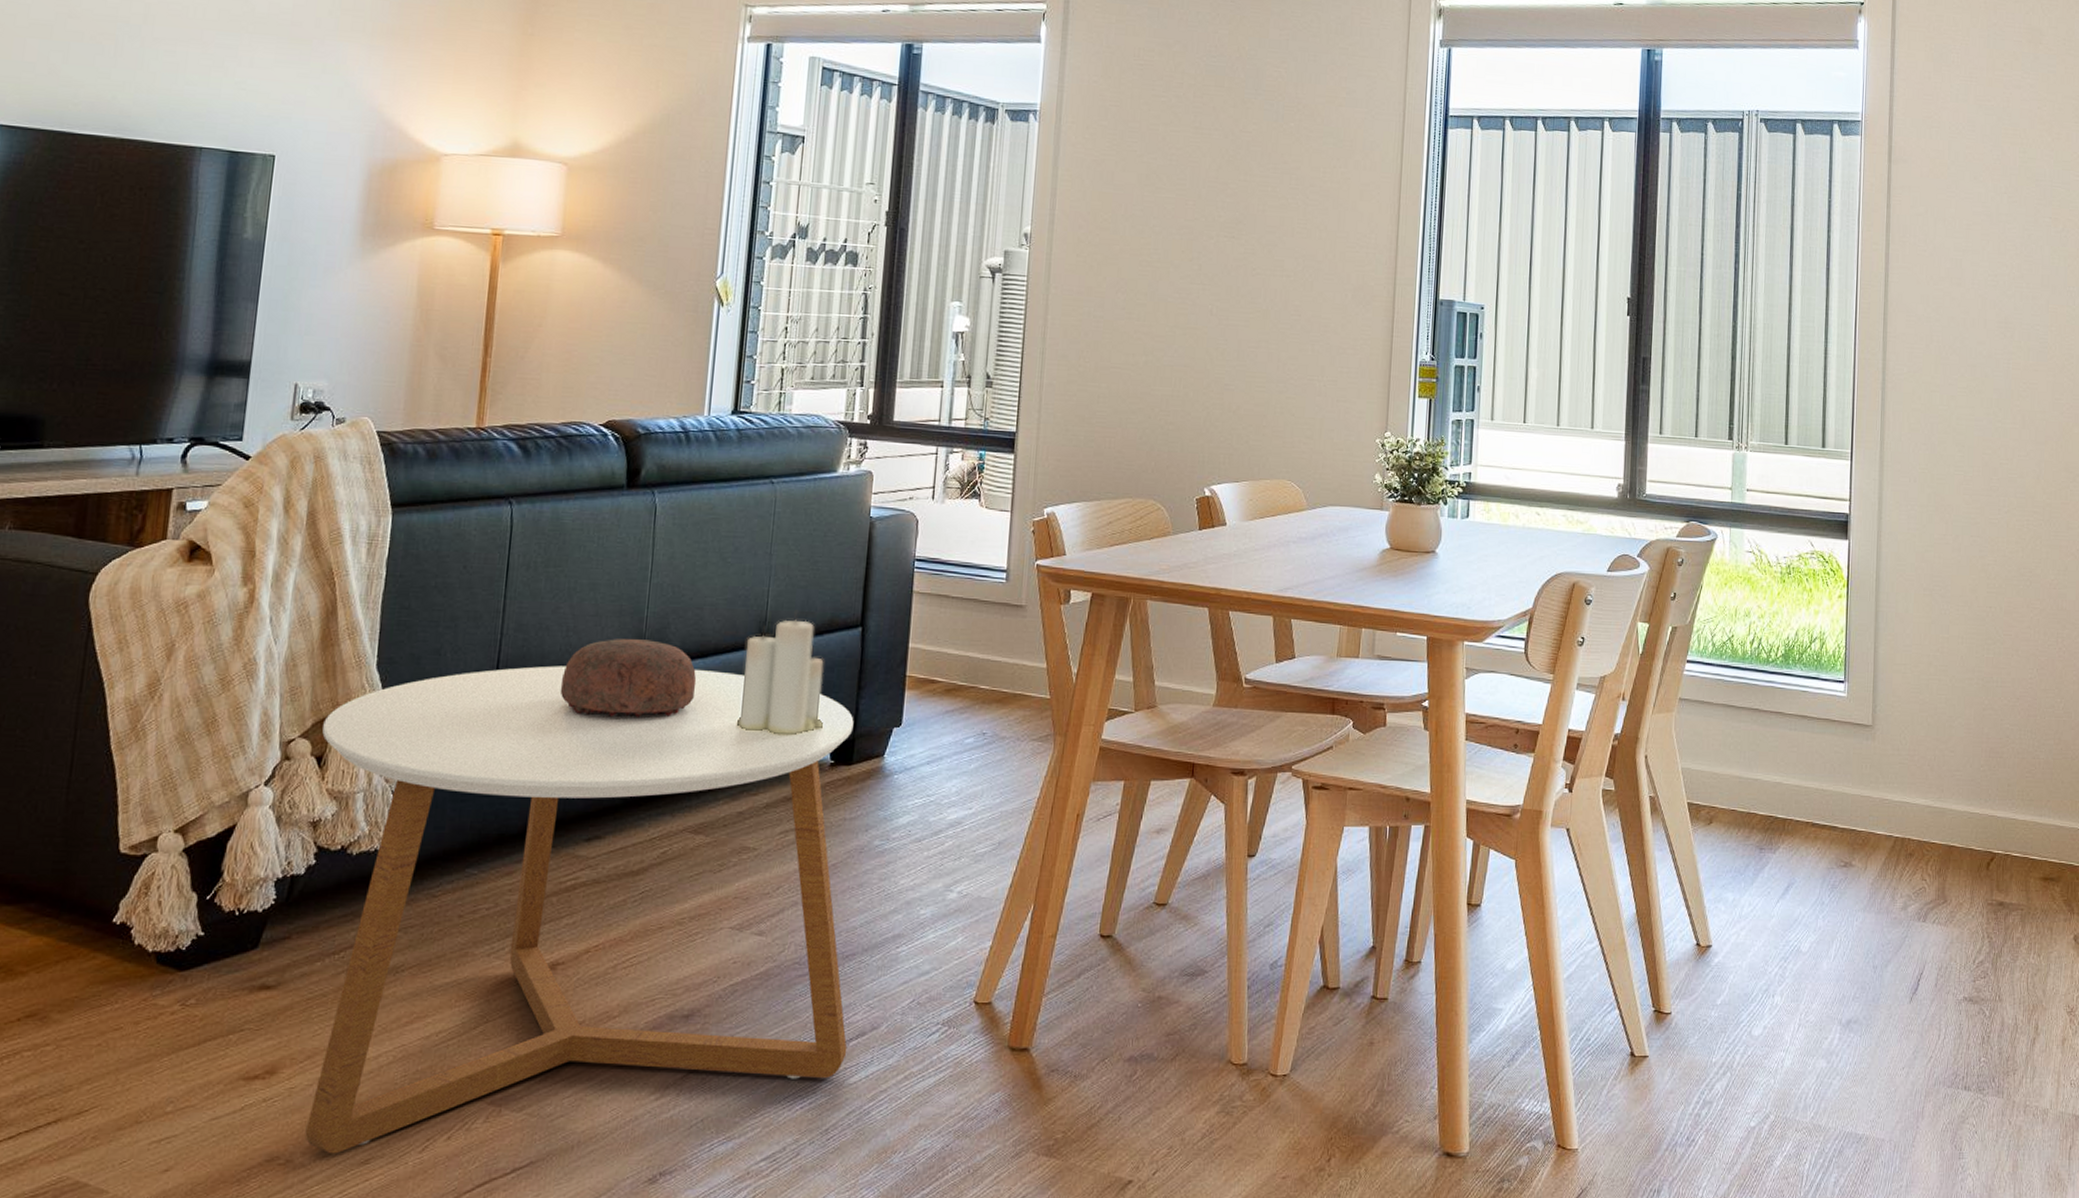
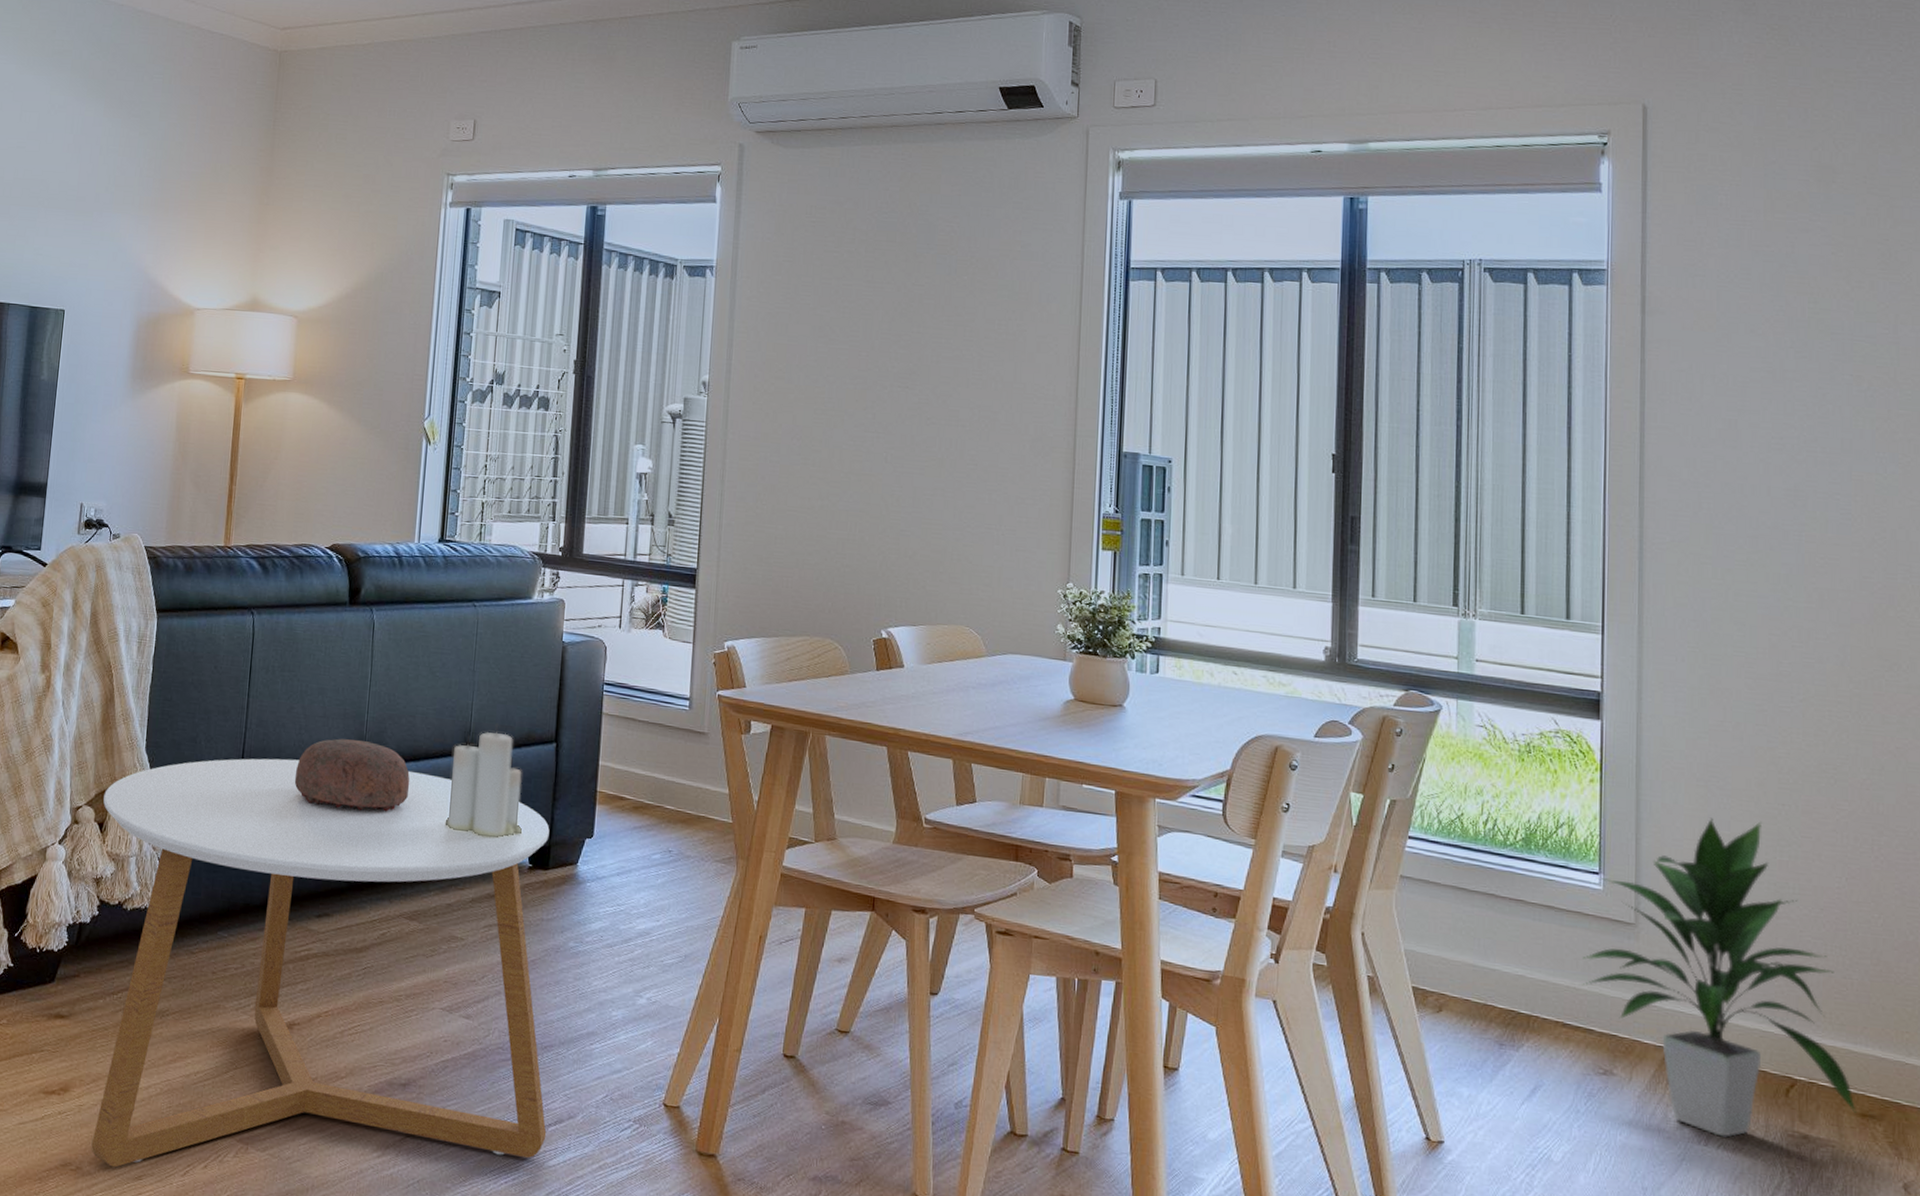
indoor plant: none [1829,623,2041,912] -> present [1582,817,1857,1138]

